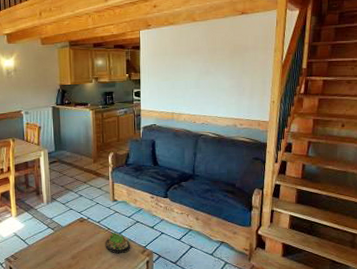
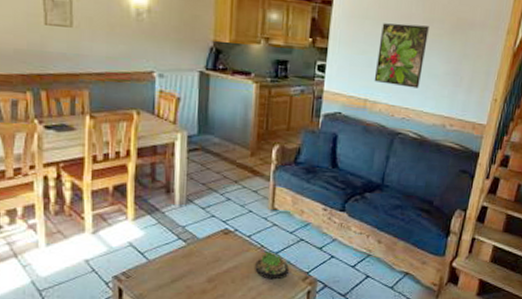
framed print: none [177,54,214,101] -> present [374,23,429,89]

